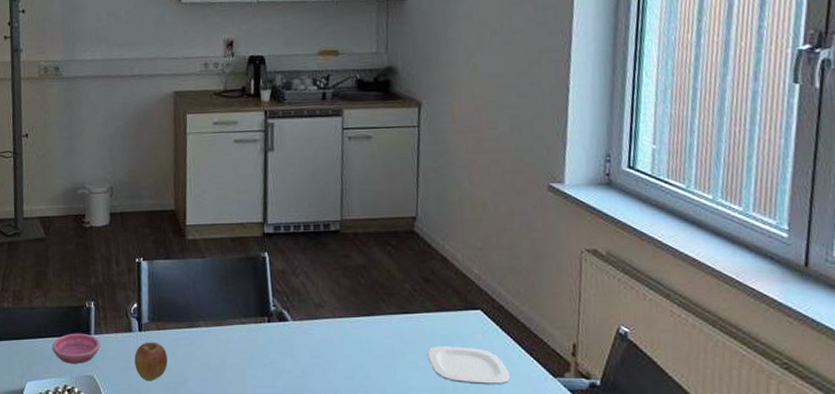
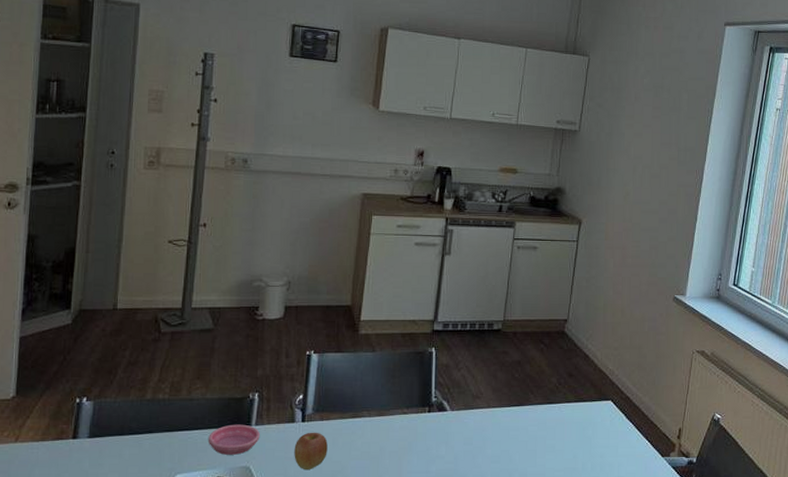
plate: present [427,346,511,385] -> none [564,432,629,465]

